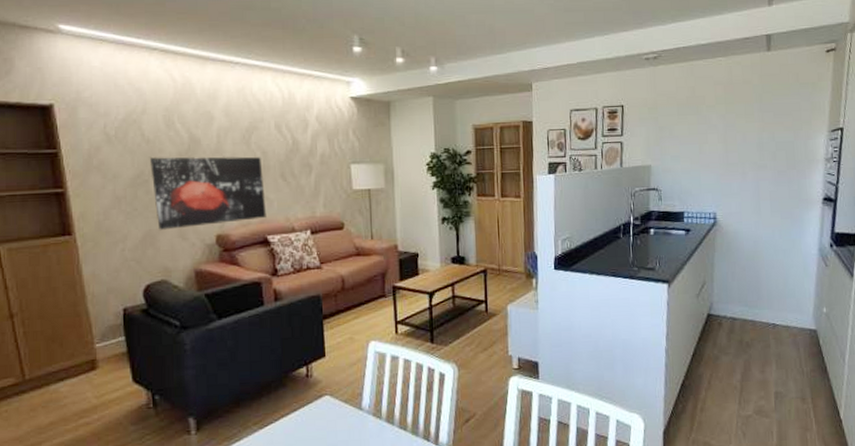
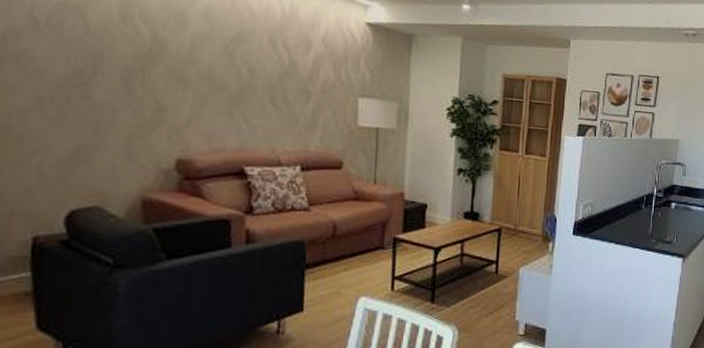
wall art: present [150,156,267,230] -> none [93,55,247,147]

